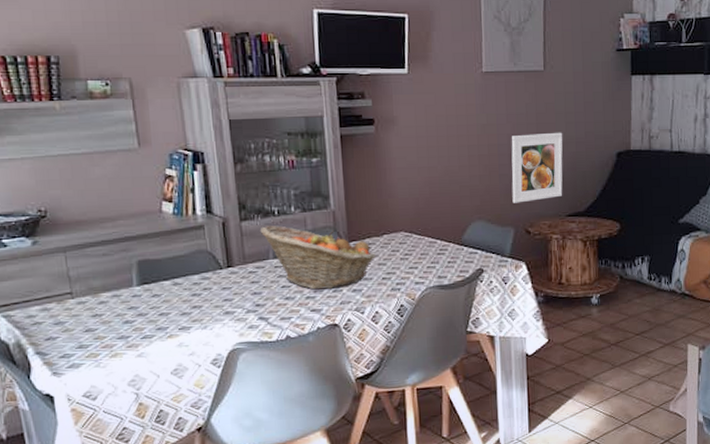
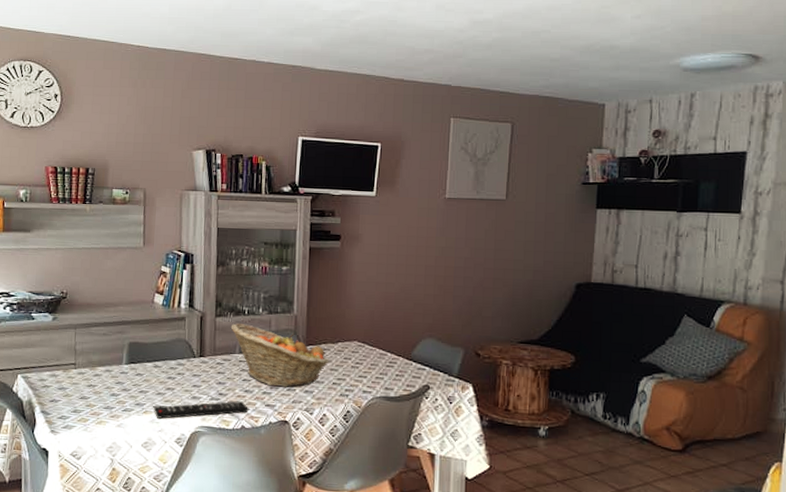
remote control: none [180,310,292,341] -> present [154,401,248,419]
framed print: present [511,132,563,203] -> none [464,259,521,325]

